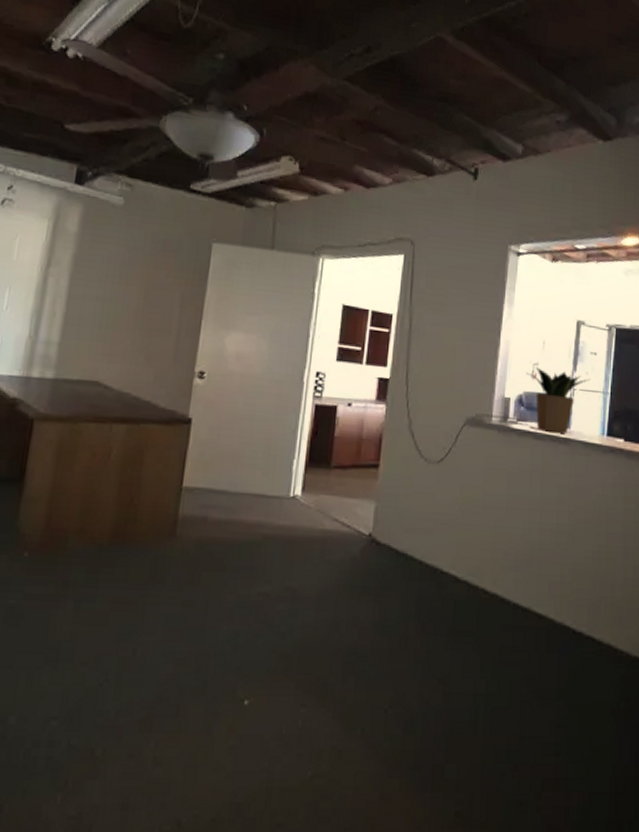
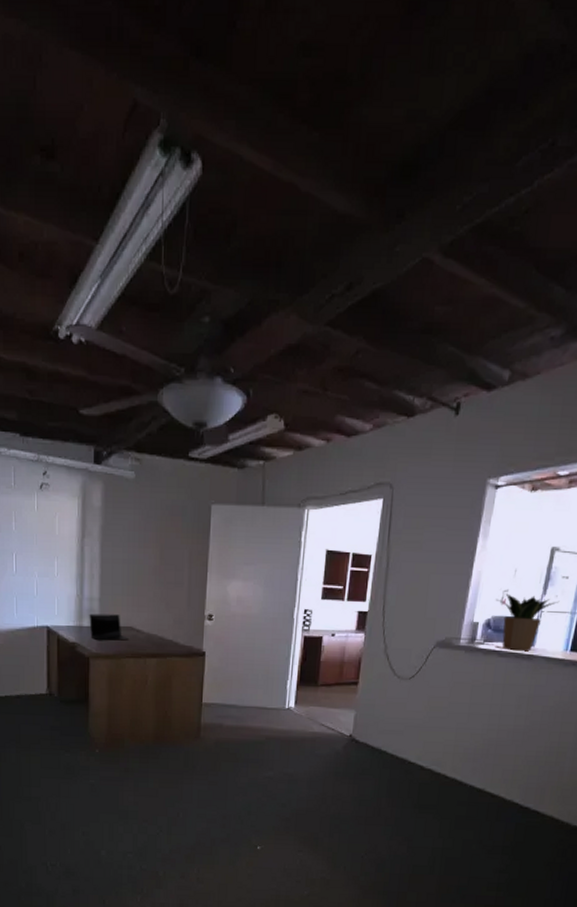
laptop: none [39,361,92,400] -> present [89,613,129,641]

